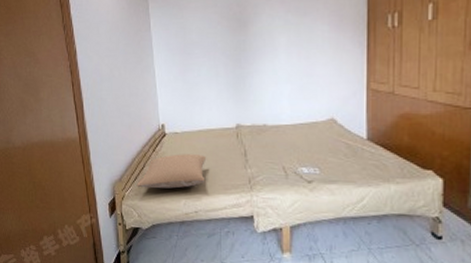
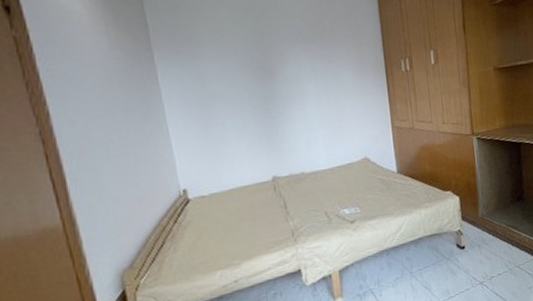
pillow: present [136,154,207,189] -> none [154,216,244,271]

